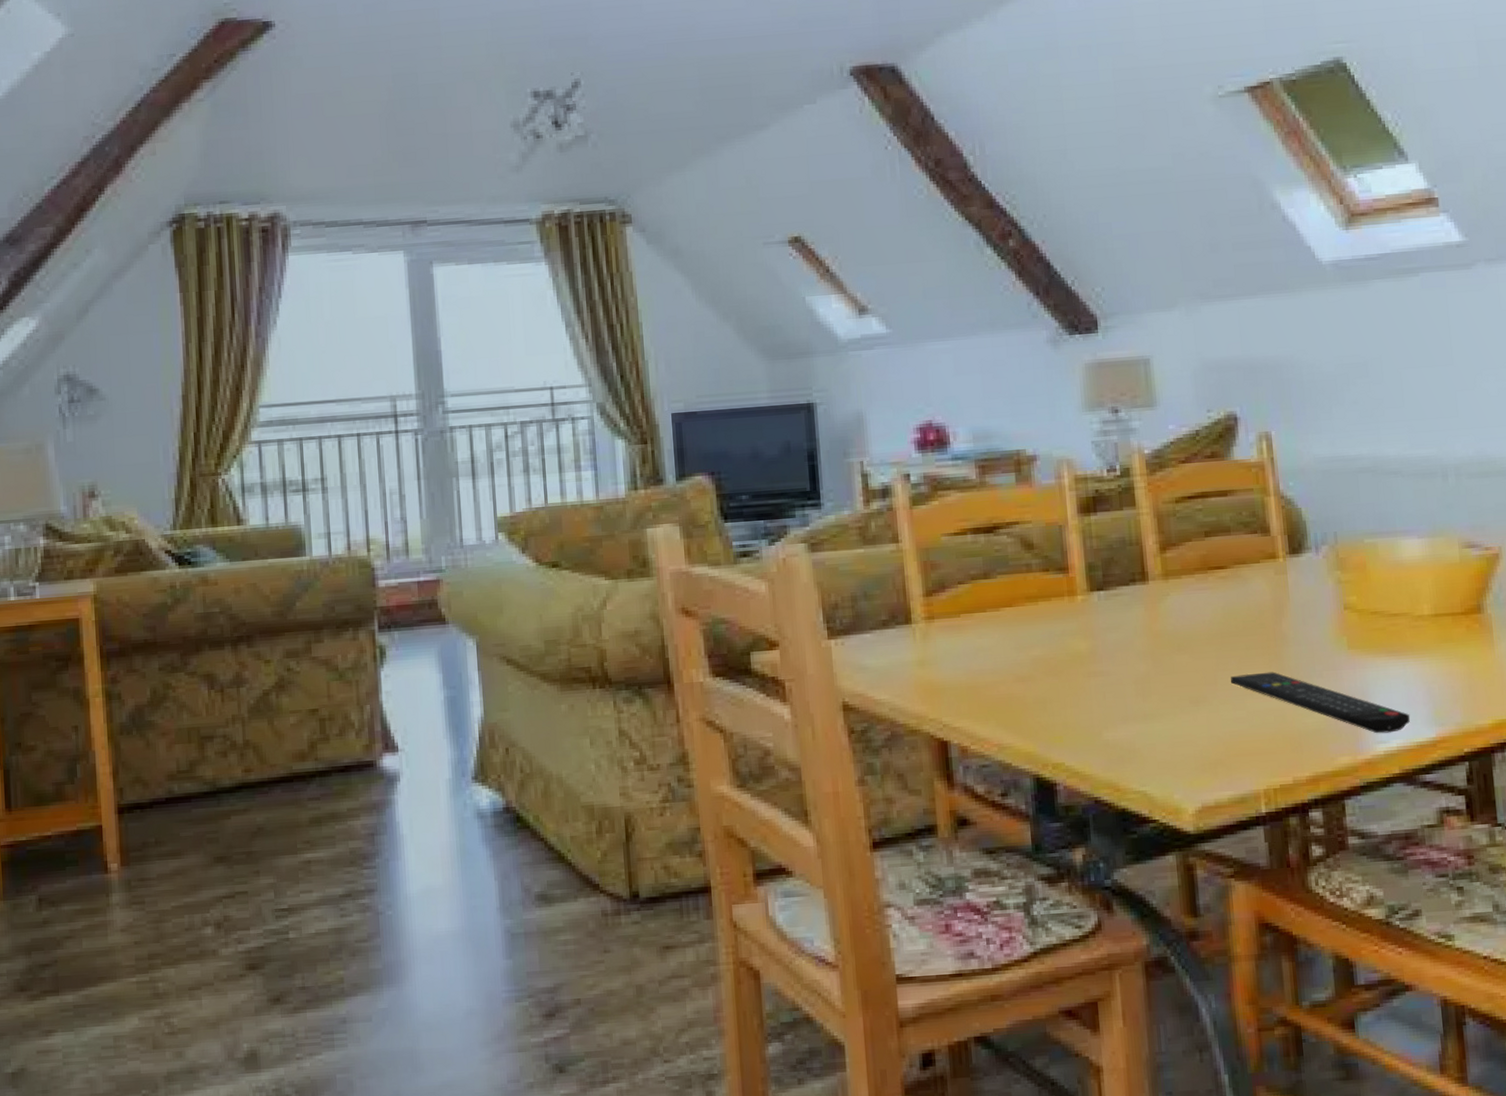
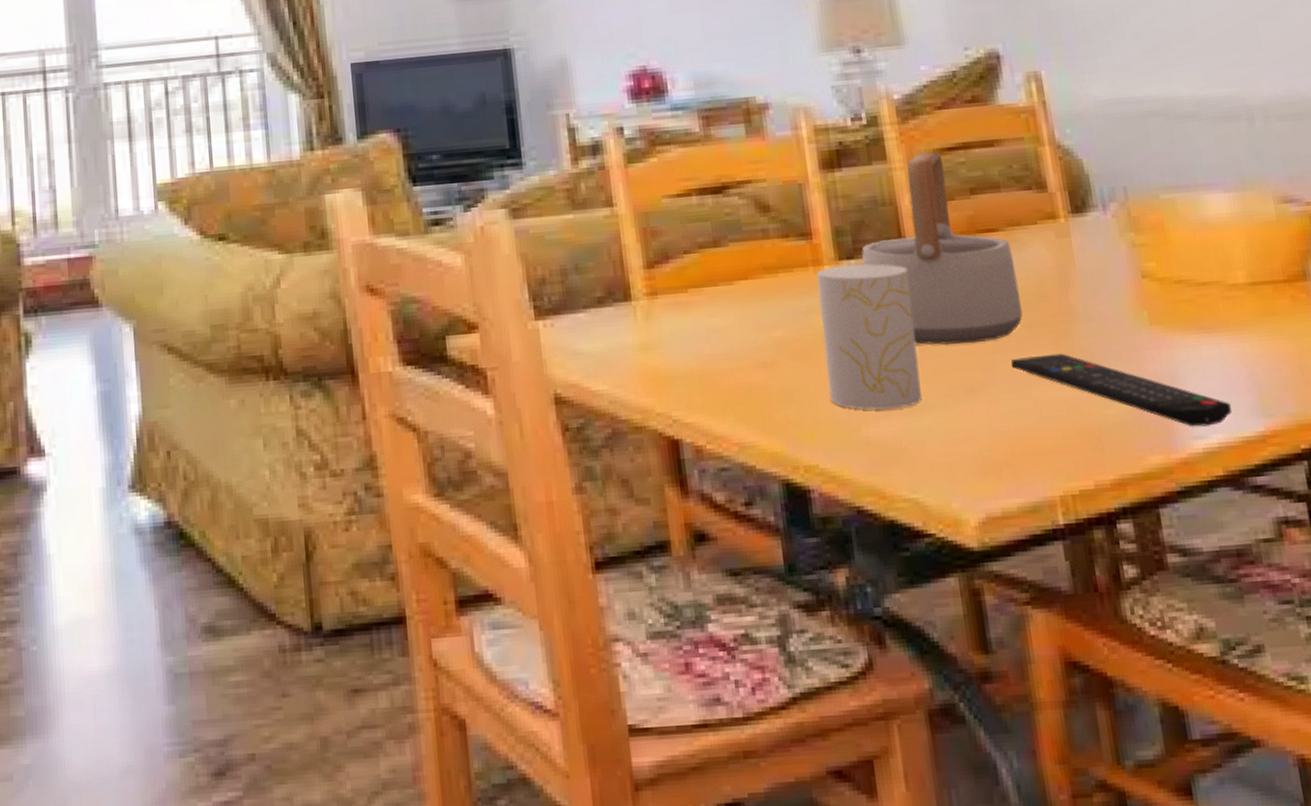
cup: none [1070,595,1154,718] -> present [816,264,922,411]
teapot: none [1110,499,1243,664] -> present [861,151,1023,346]

